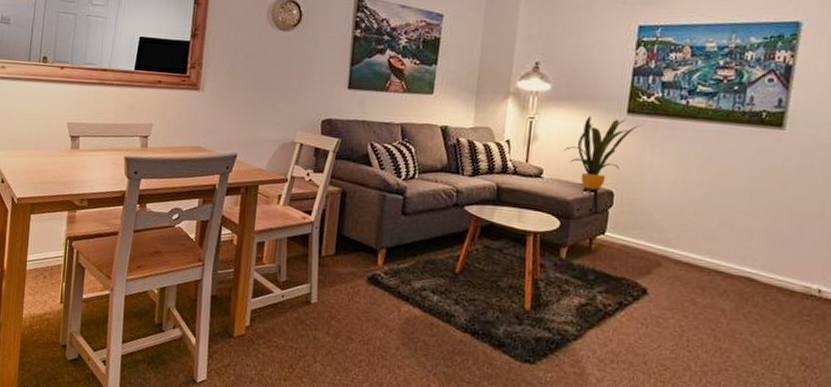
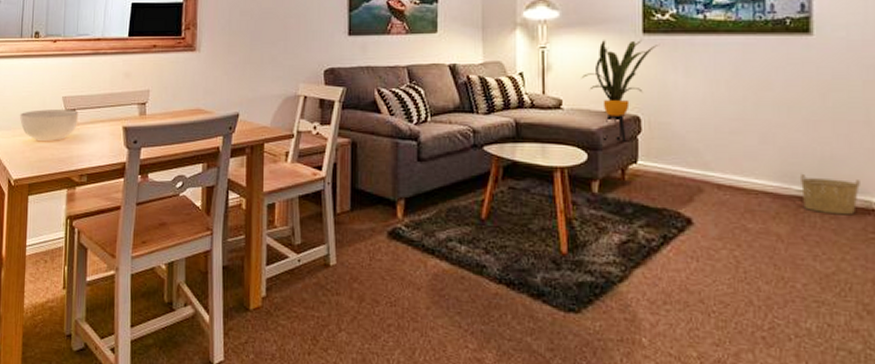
bowl: none [24,133,83,166] -> present [19,110,79,142]
basket: none [749,256,805,299] -> present [801,173,860,215]

